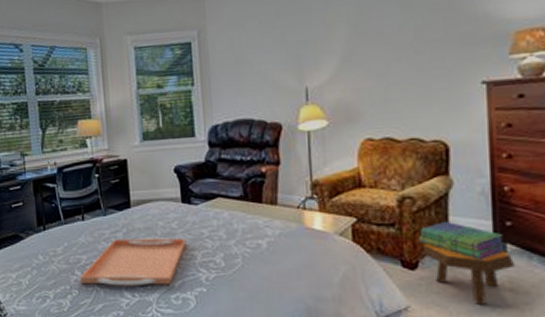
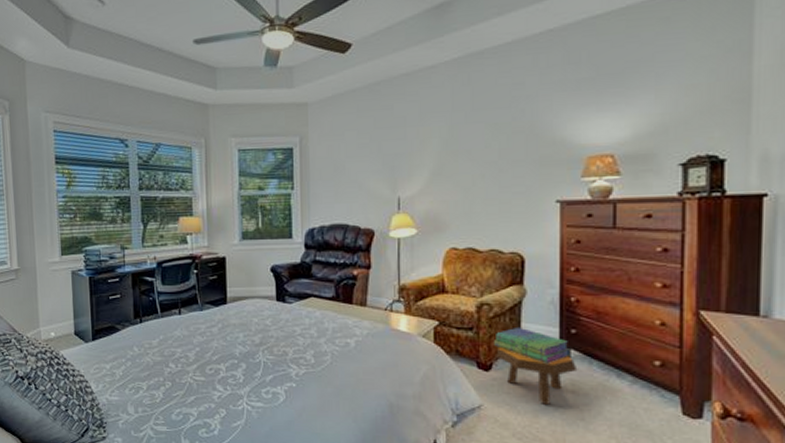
serving tray: present [80,238,187,286] -> none [174,333,279,380]

